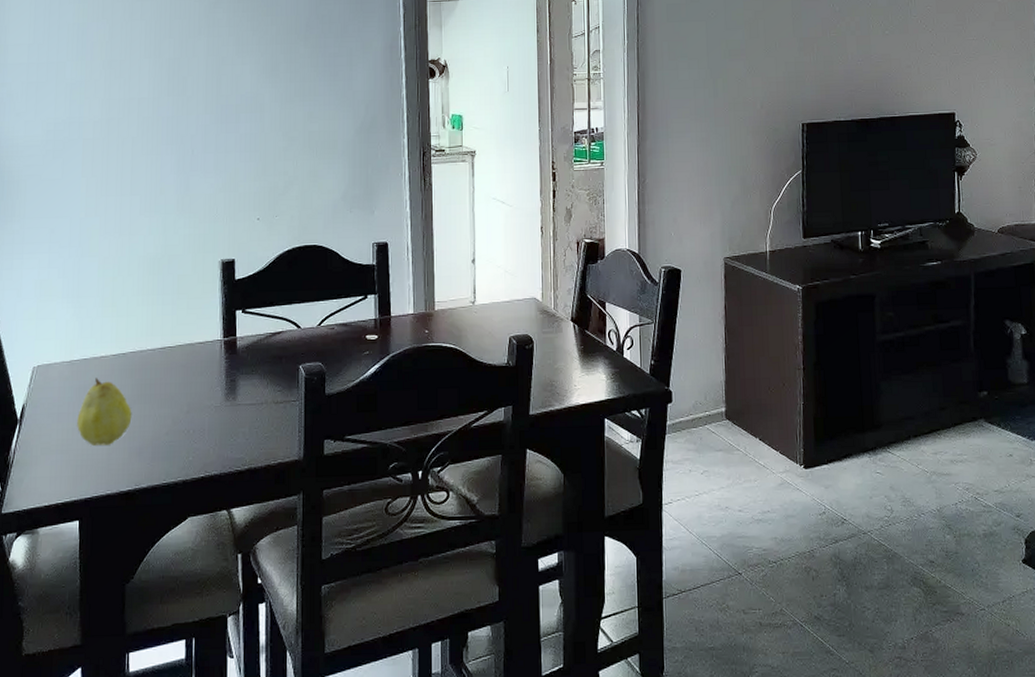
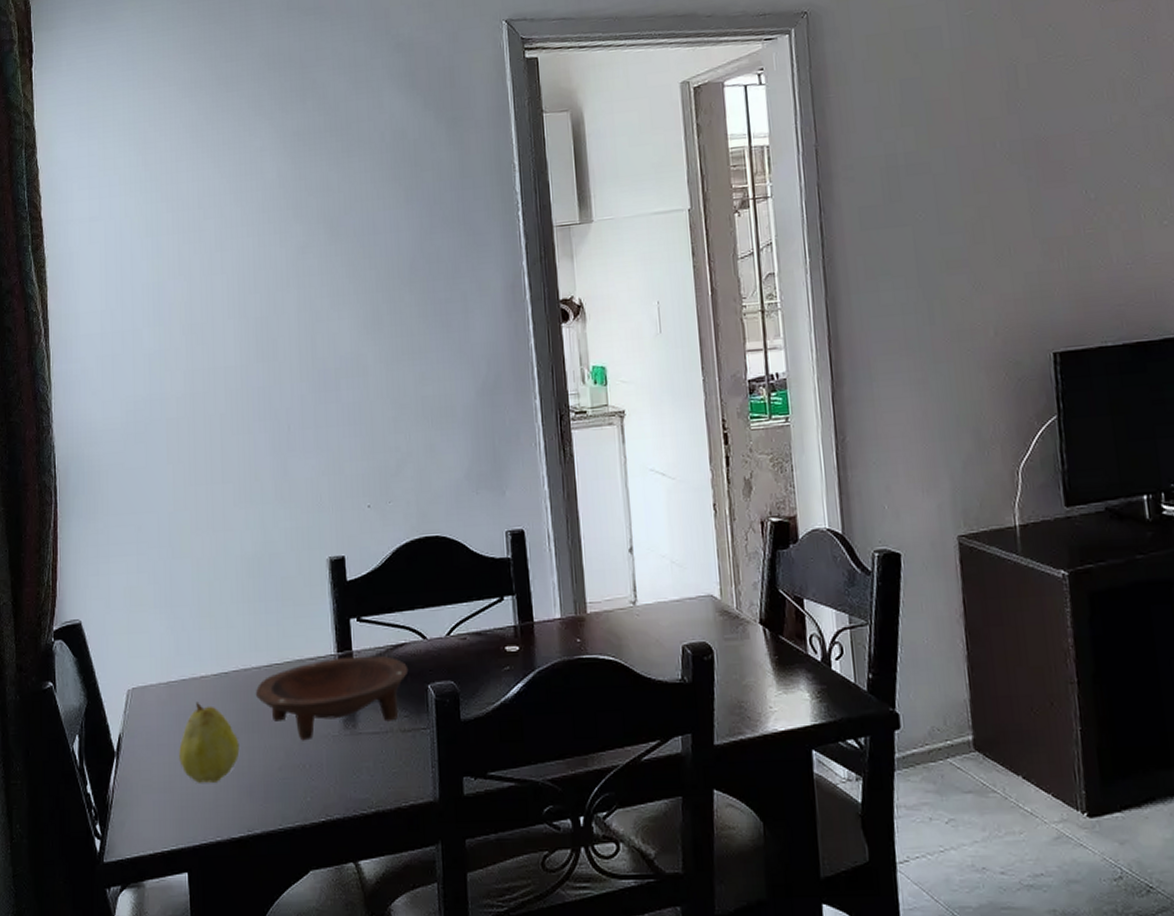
bowl: none [148,341,284,411] -> present [255,656,409,741]

